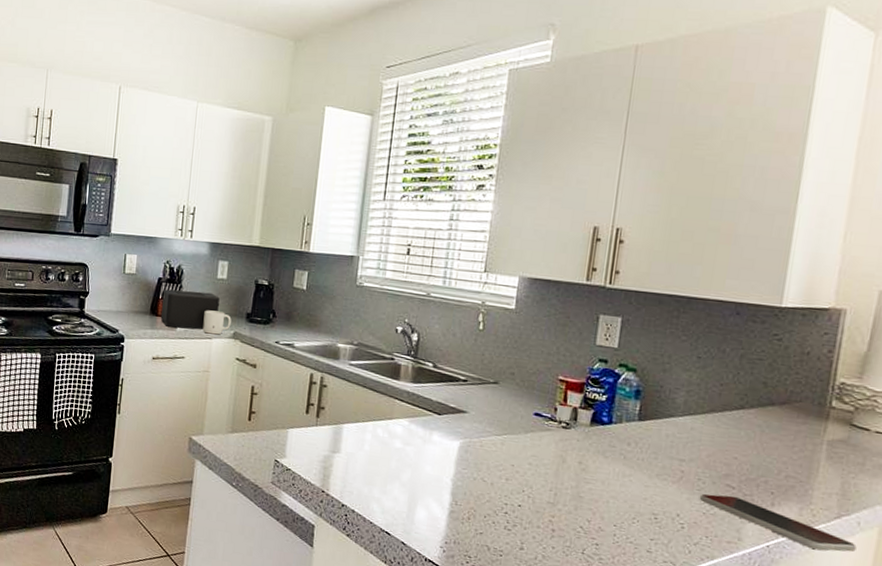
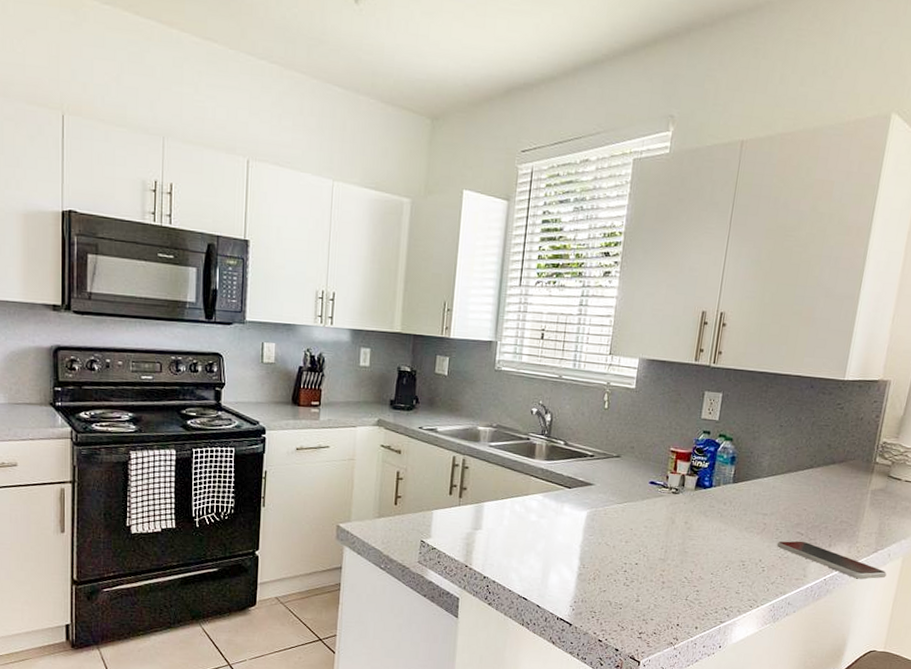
toaster: present [160,289,220,329] -> none [303,378,363,418]
mug: present [202,310,232,335] -> none [346,398,375,423]

